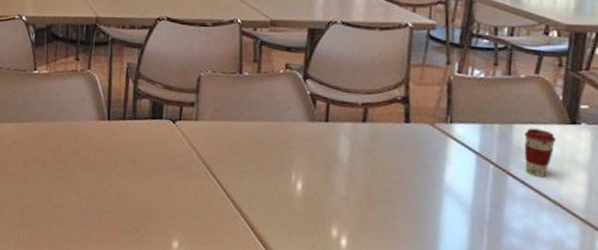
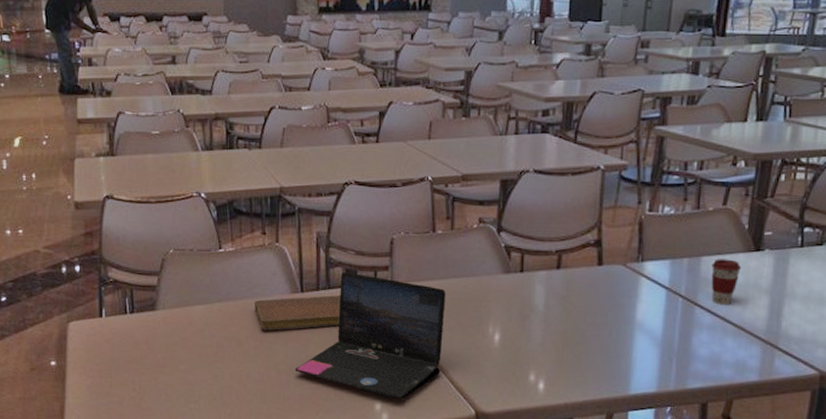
notebook: none [62,123,146,157] -> present [254,295,341,331]
laptop: none [95,104,250,240] -> present [294,272,446,399]

